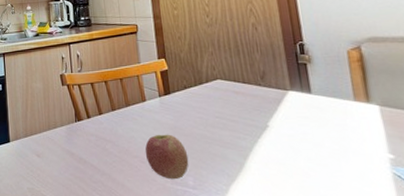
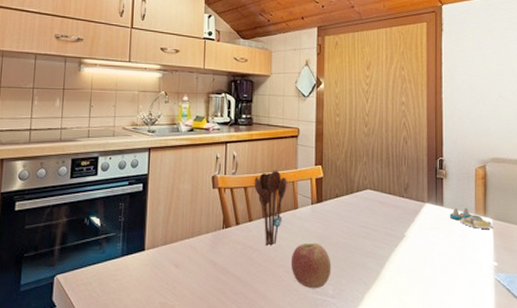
utensil holder: none [99,65,132,137] -> present [254,170,287,246]
salt and pepper shaker set: none [320,92,382,117] -> present [449,206,493,229]

